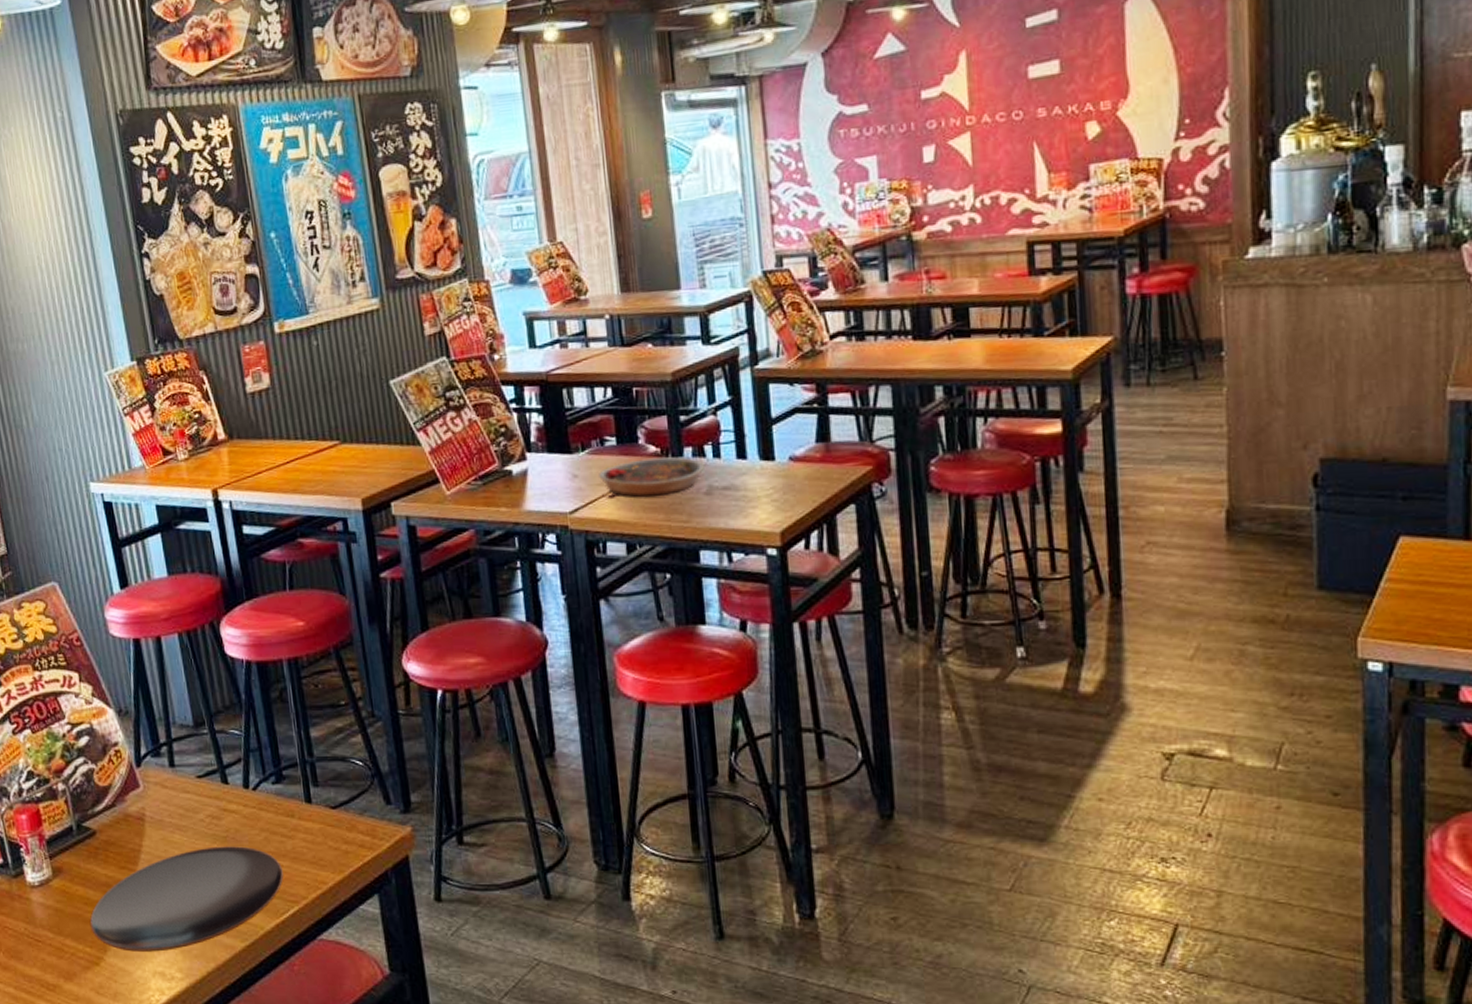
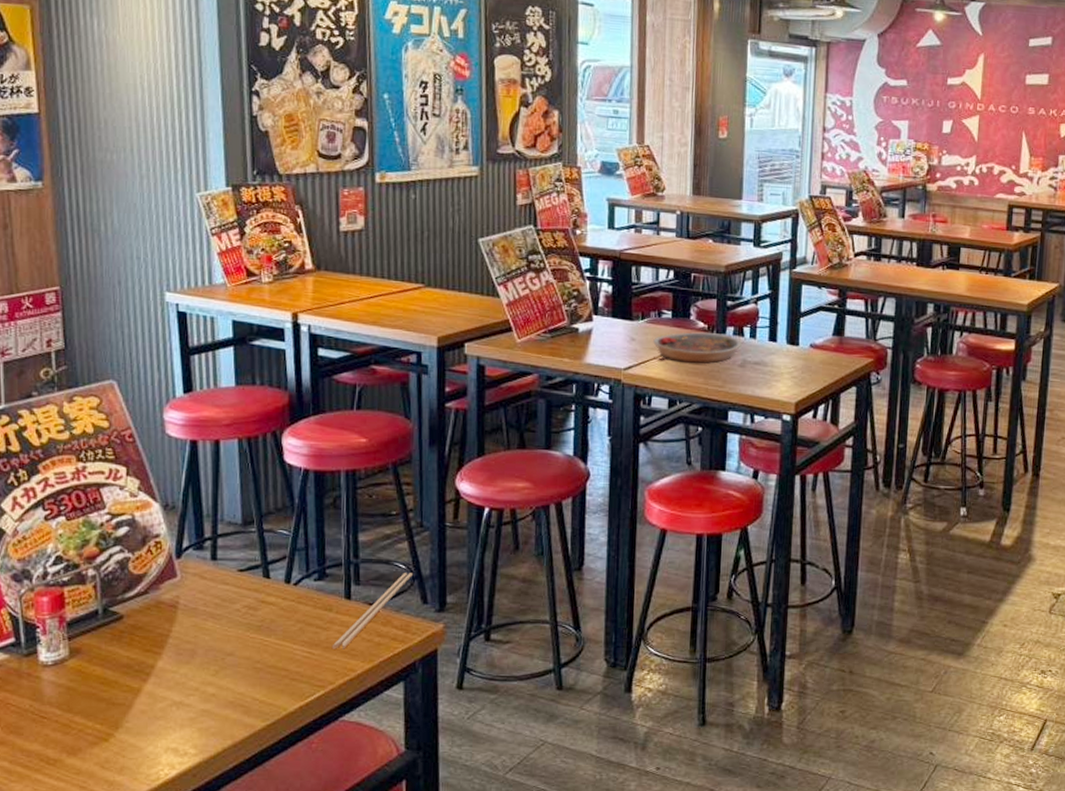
plate: present [89,846,284,952] -> none [103,634,314,729]
chopsticks: none [299,770,372,860] -> present [331,573,414,649]

